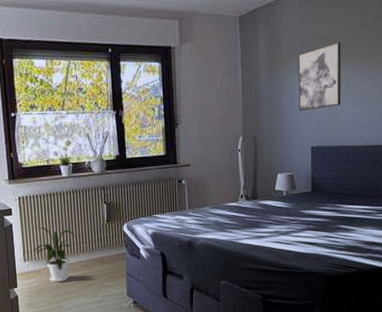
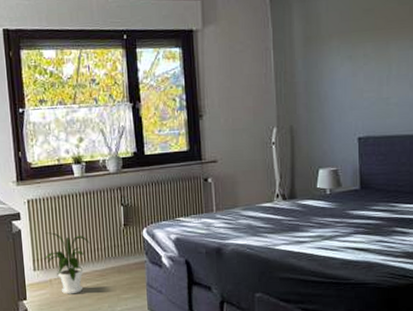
wall art: present [298,41,342,112] -> none [340,15,392,97]

